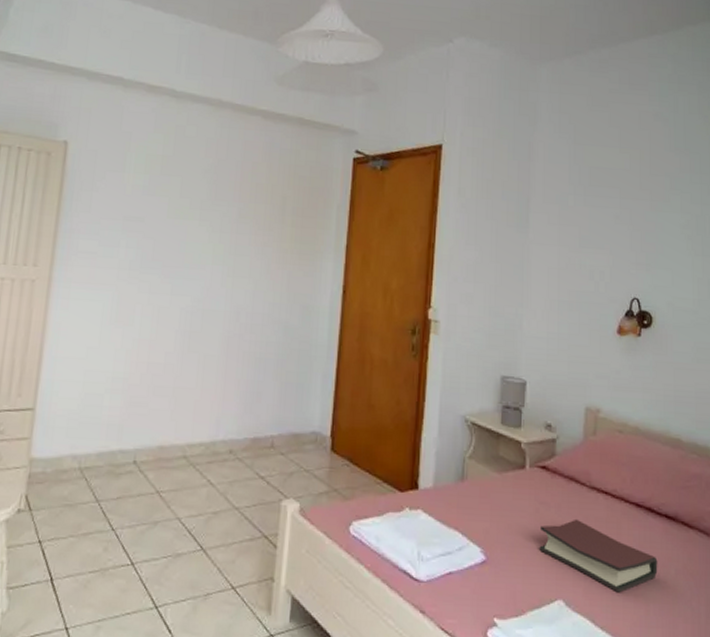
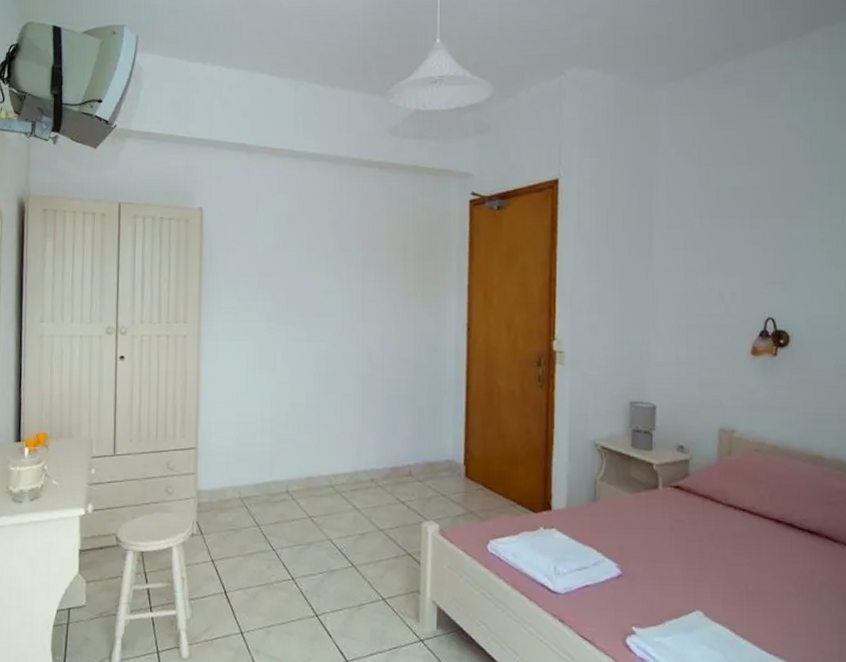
hardback book: present [539,518,658,593] -> none [675,535,801,604]

